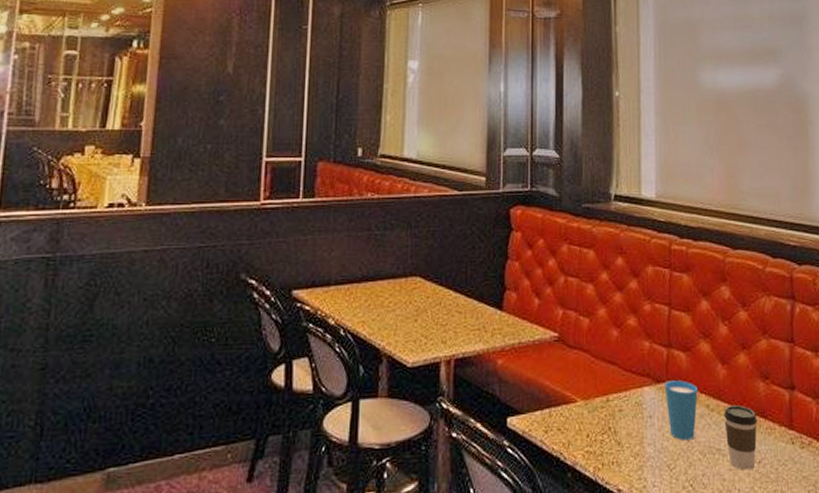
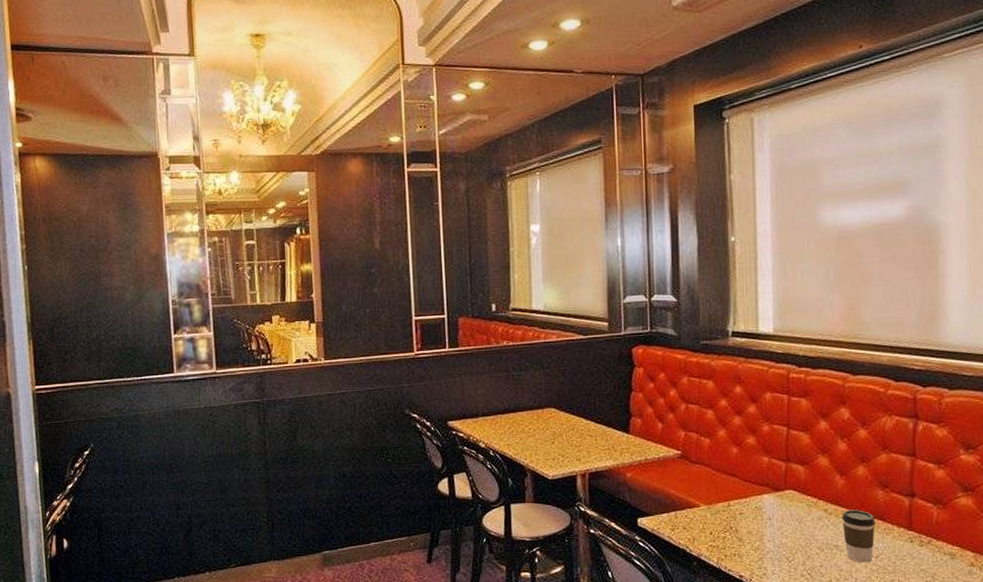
cup: present [664,380,698,440] -> none [783,489,816,538]

